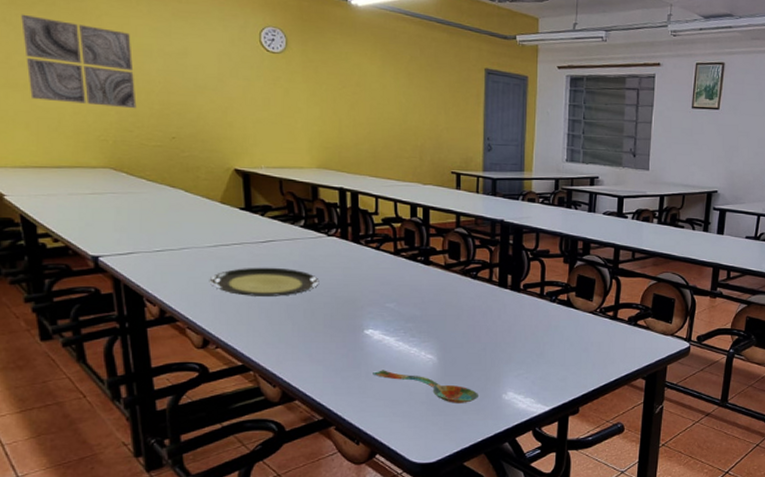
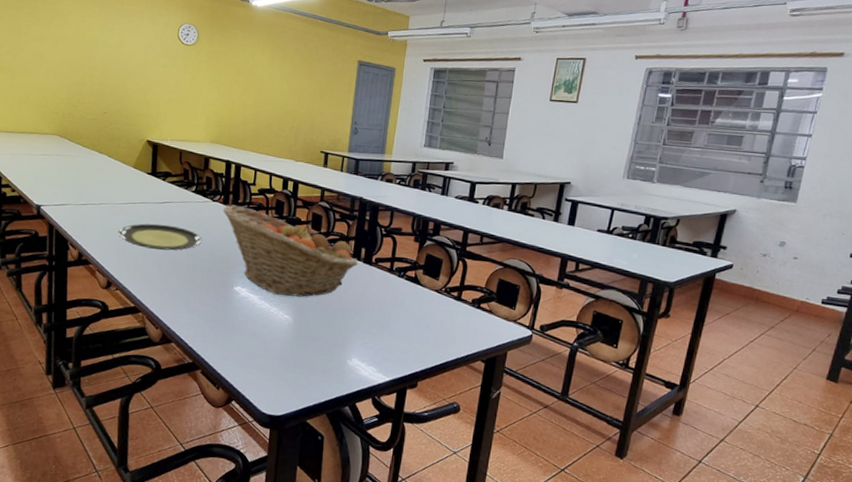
wall art: present [21,14,137,109] -> none [11,14,85,89]
fruit basket: none [341,238,505,333] -> present [223,204,358,297]
spoon: present [373,370,478,403] -> none [237,324,326,364]

